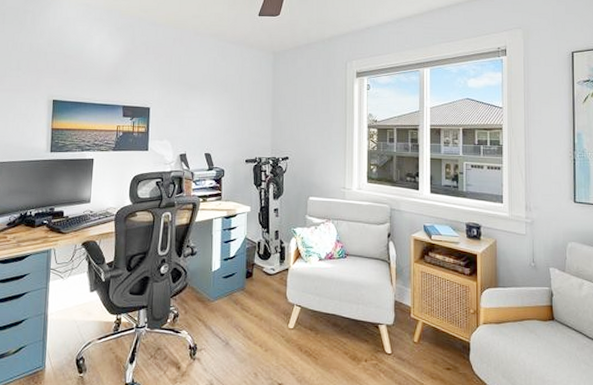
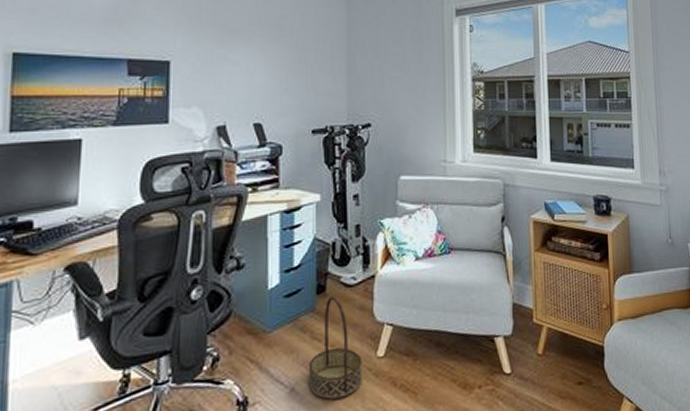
basket: none [238,280,278,354] -> present [308,295,362,400]

